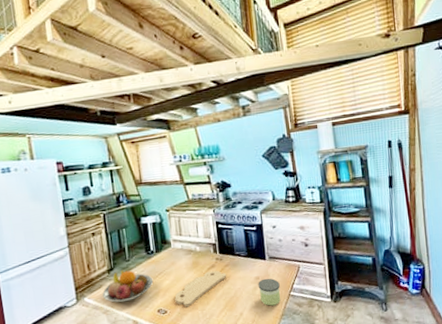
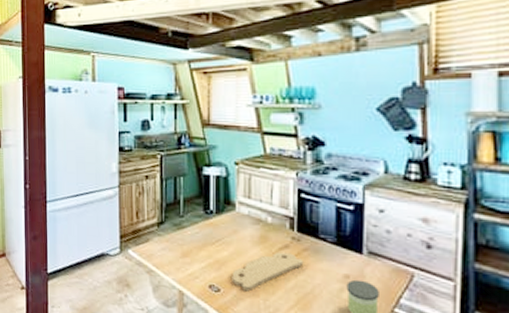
fruit bowl: present [102,270,154,303] -> none [148,226,209,266]

